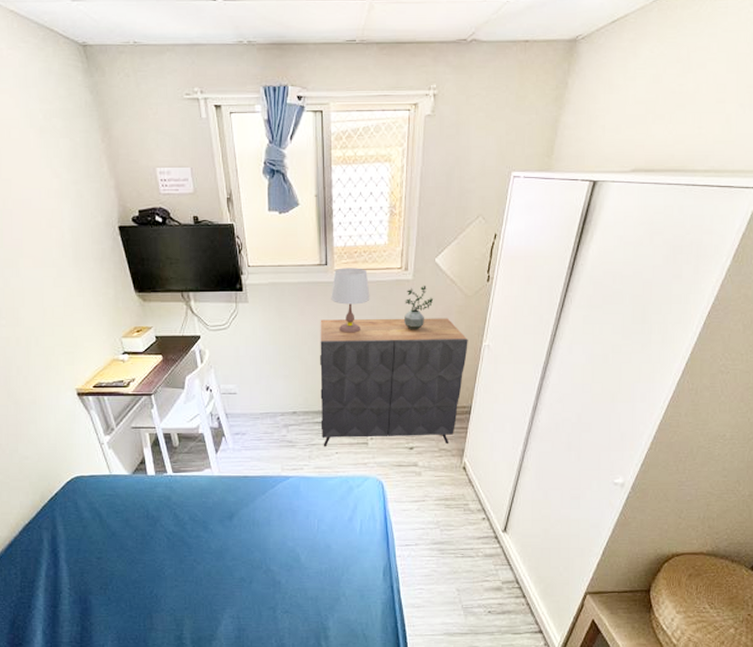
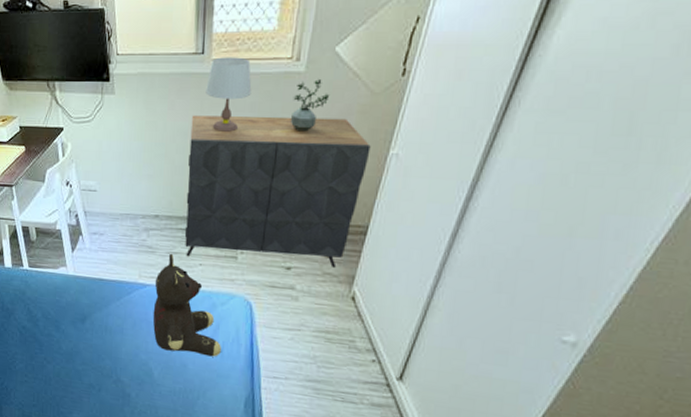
teddy bear: none [296,445,360,535] -> present [152,253,221,357]

